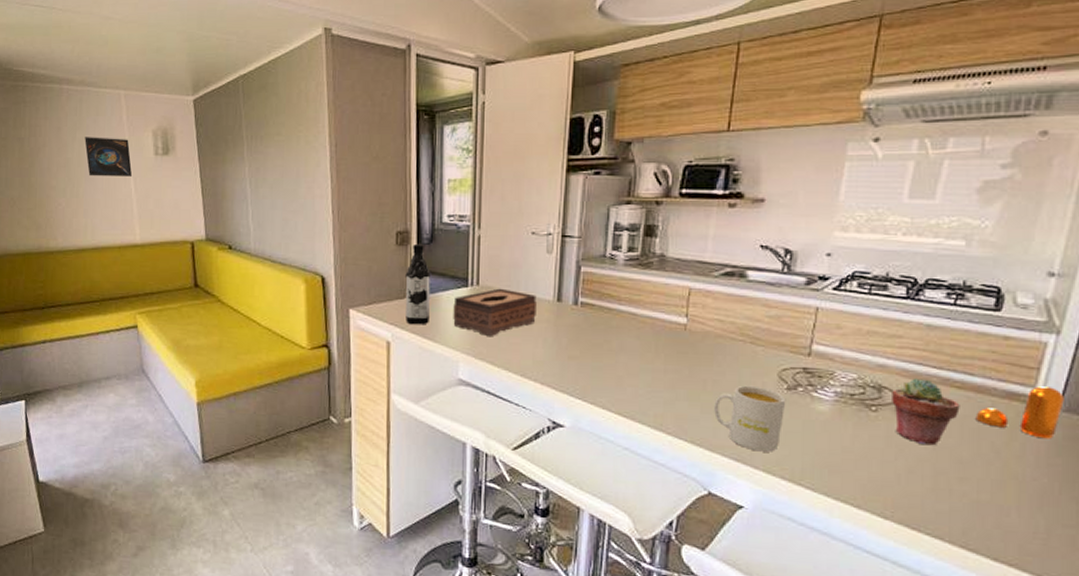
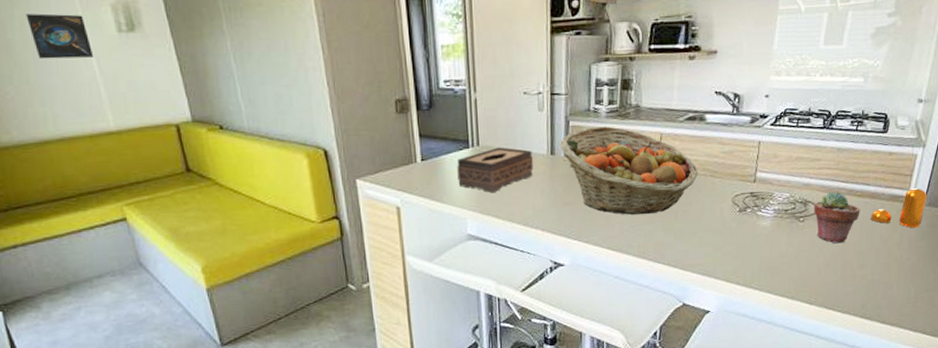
water bottle: present [405,243,430,325] -> none [408,110,436,189]
fruit basket: none [569,275,735,380] -> present [560,126,698,215]
mug: present [714,385,786,452] -> none [685,211,739,265]

